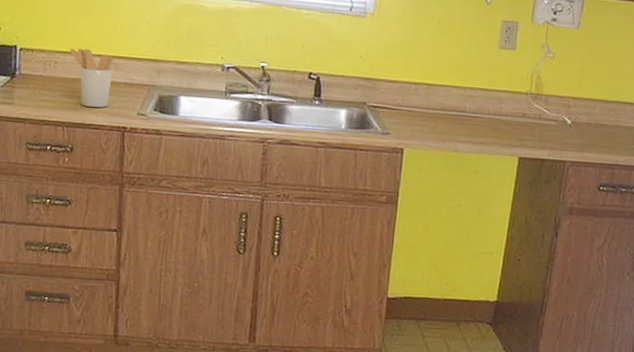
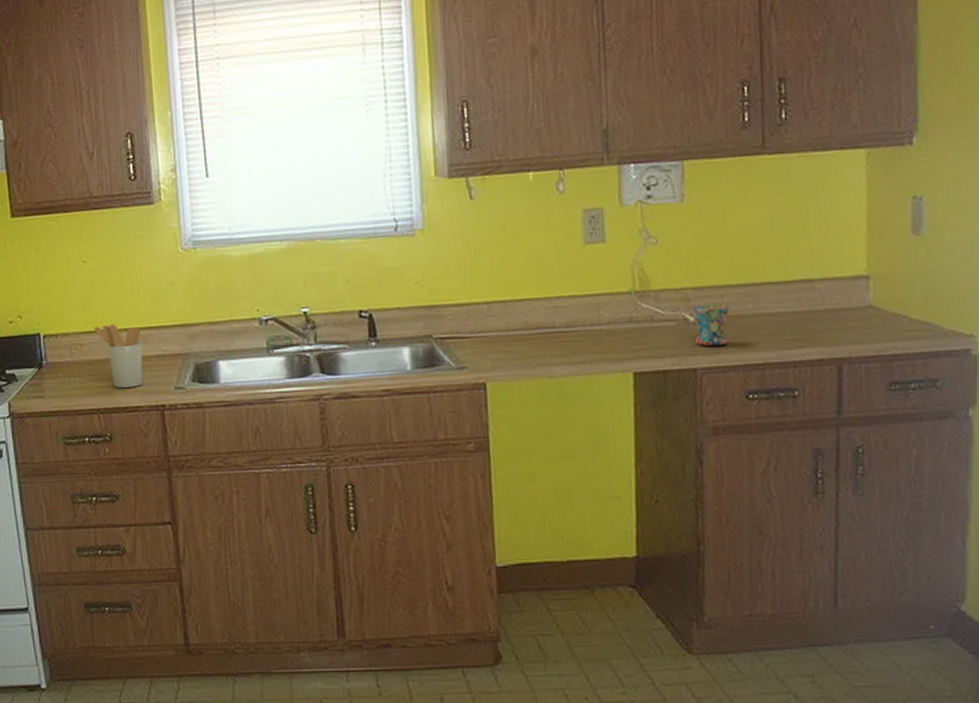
mug: none [568,111,598,146] -> present [693,304,730,347]

